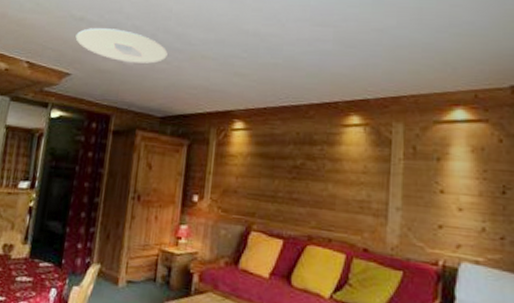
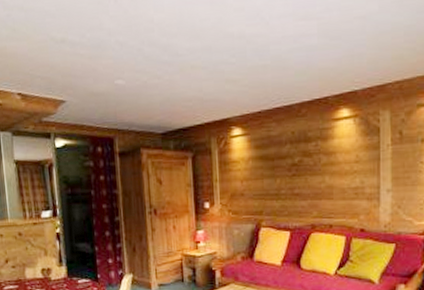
ceiling light: present [75,28,168,64] -> none [61,47,157,82]

